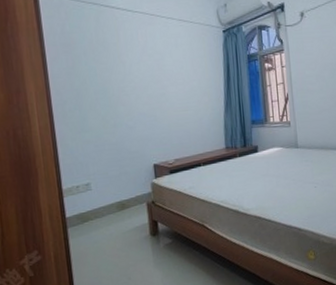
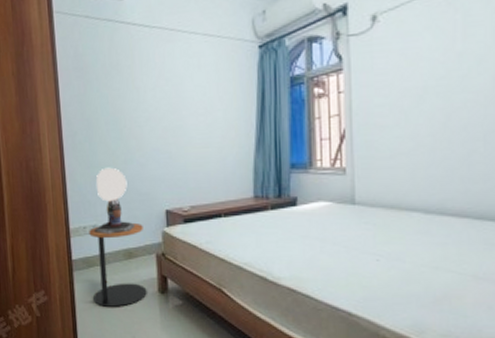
side table: none [82,177,140,256] -> present [89,222,147,307]
table lamp: none [87,131,127,191] -> present [94,167,136,234]

